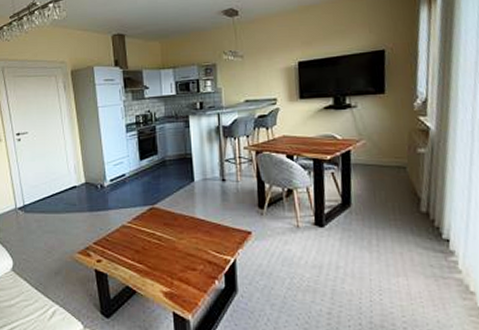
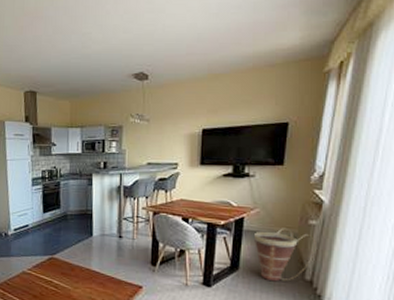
basket: none [362,158,429,217] -> present [253,228,316,282]

